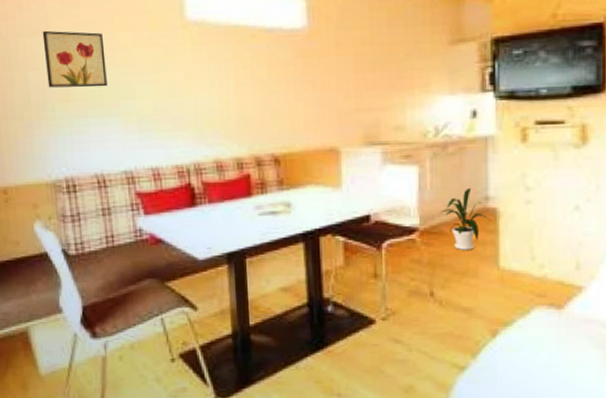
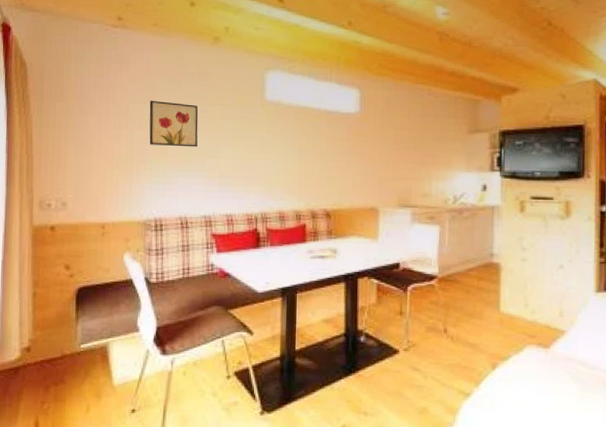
house plant: present [441,187,491,251] -> none [455,245,494,297]

